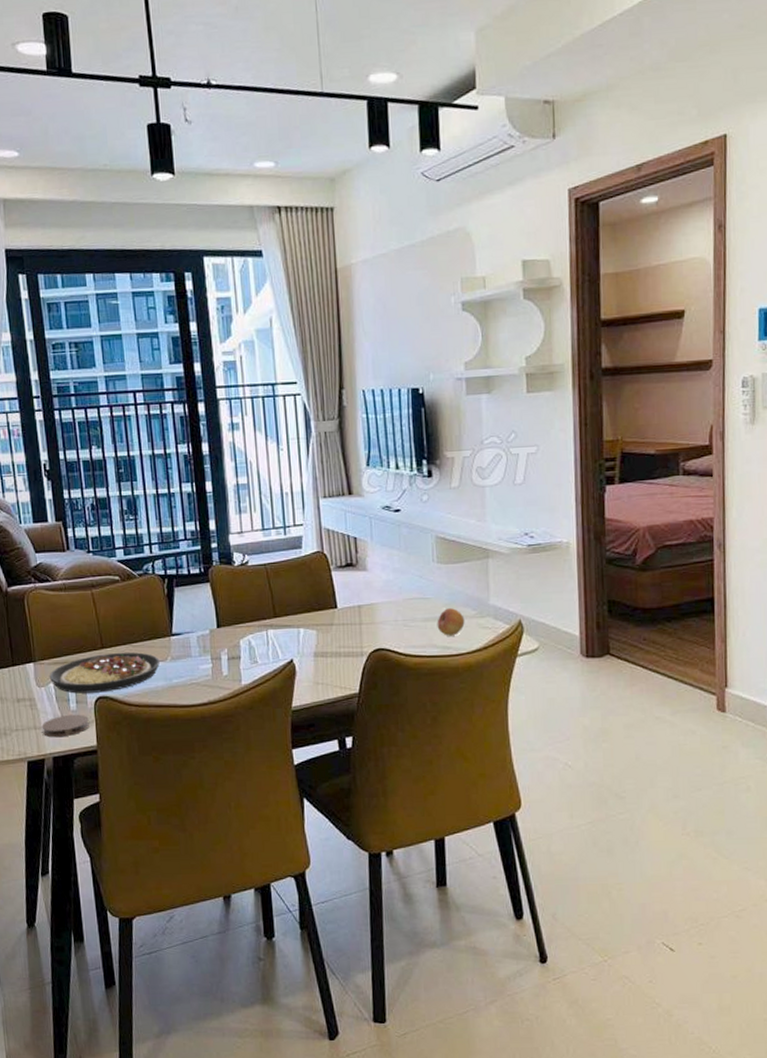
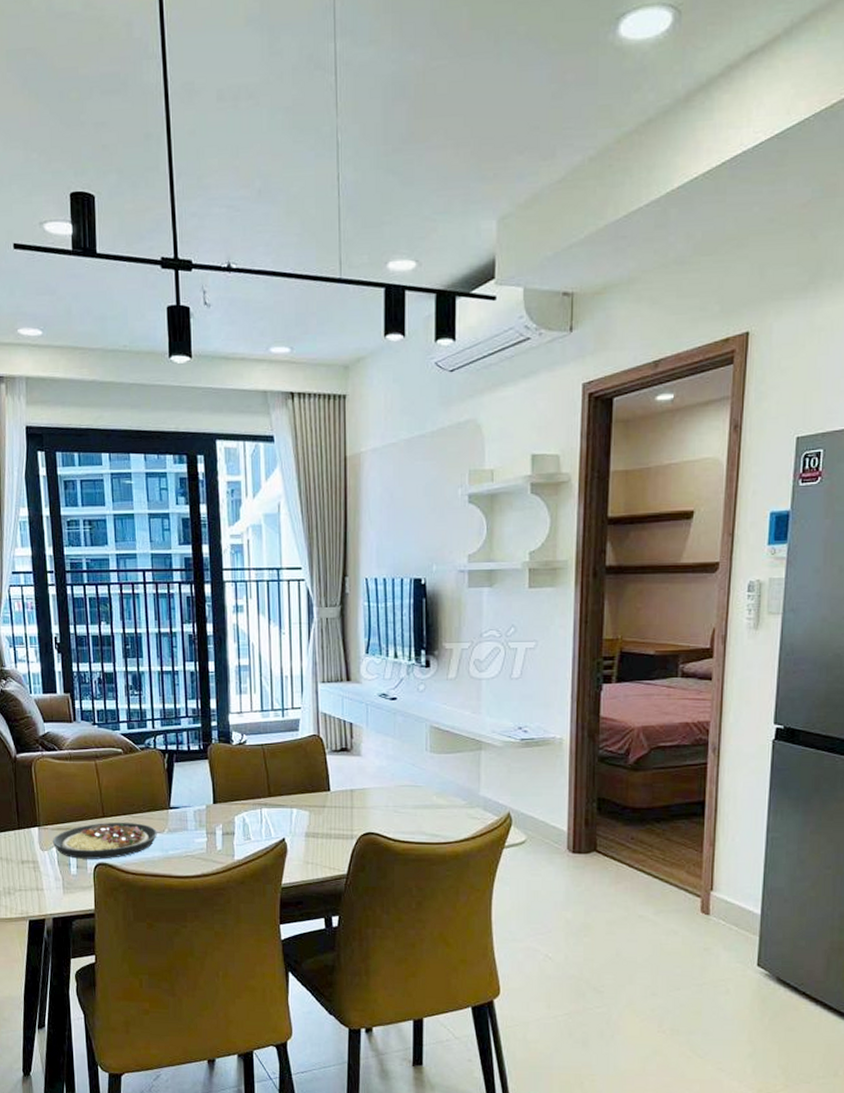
coaster: present [41,714,89,738] -> none [43,878,88,900]
fruit: present [437,608,465,636] -> none [427,797,454,824]

